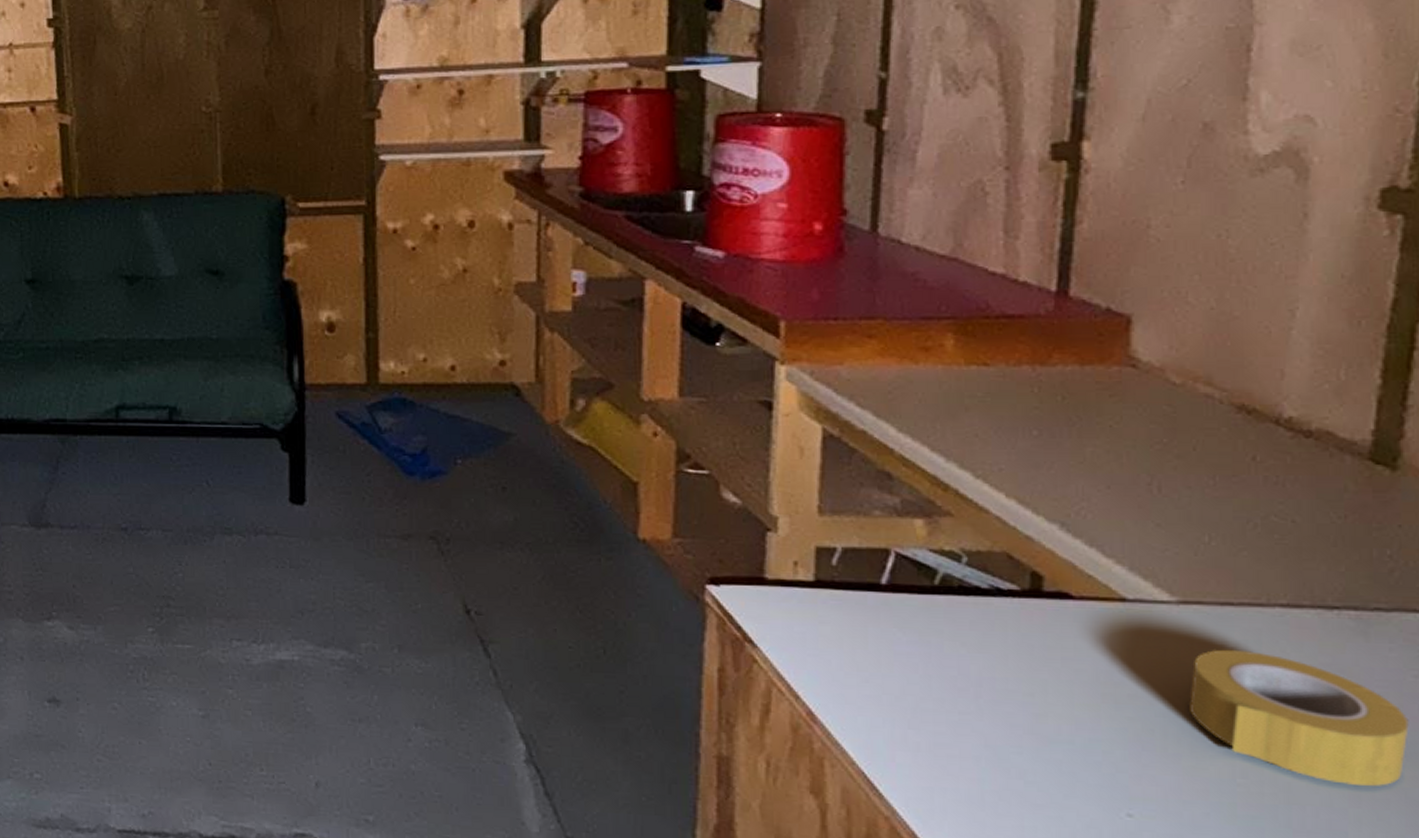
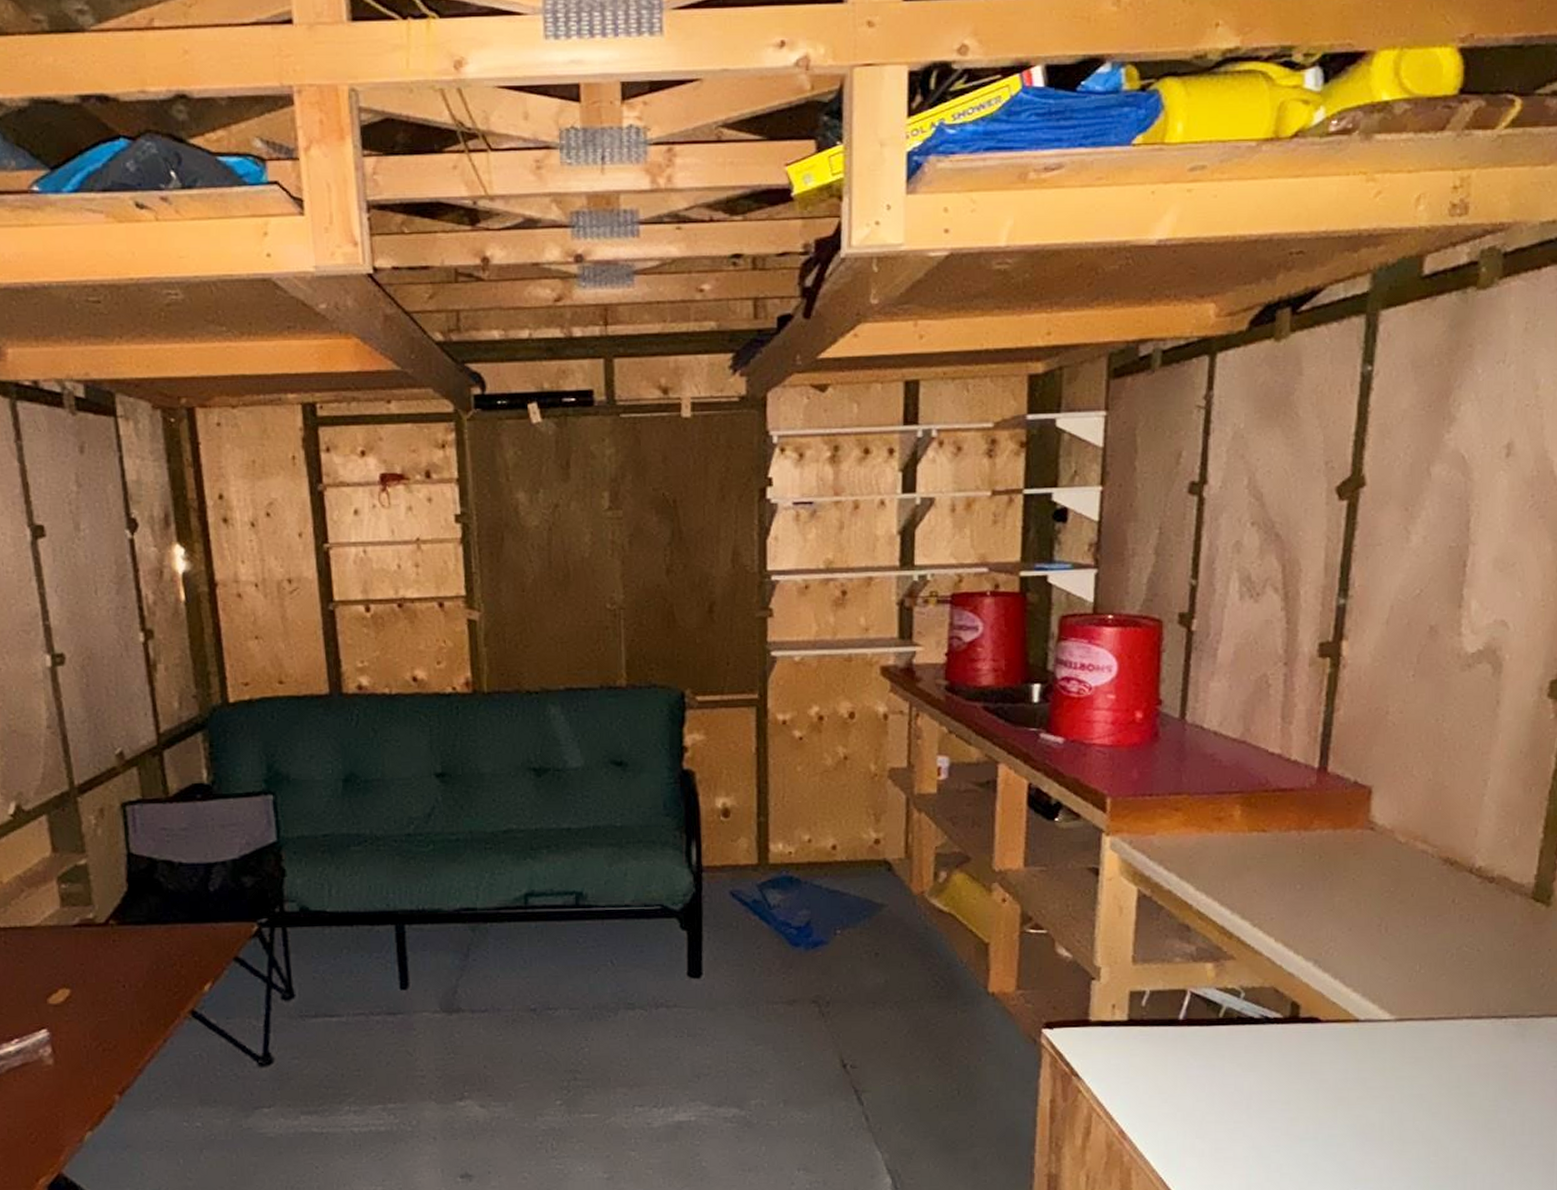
adhesive tape: present [1189,649,1409,787] -> none [1400,1055,1548,1155]

